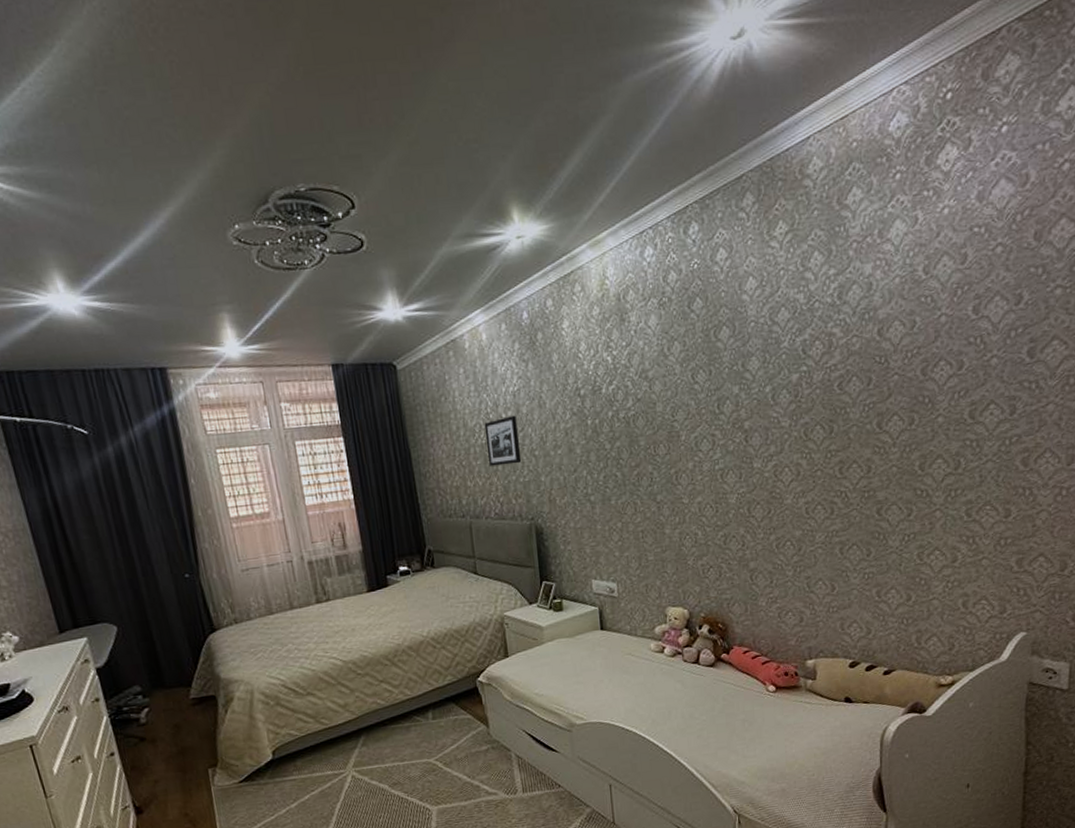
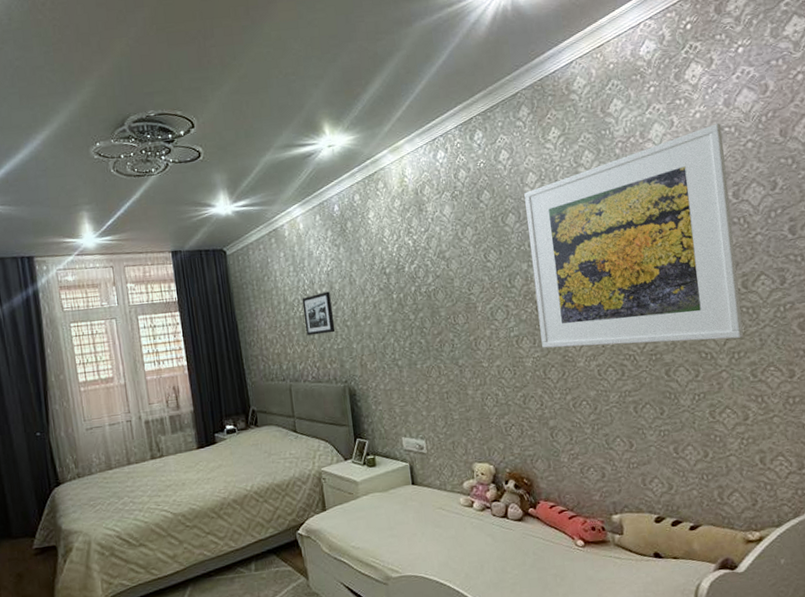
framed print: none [742,222,970,484] -> present [524,123,744,348]

